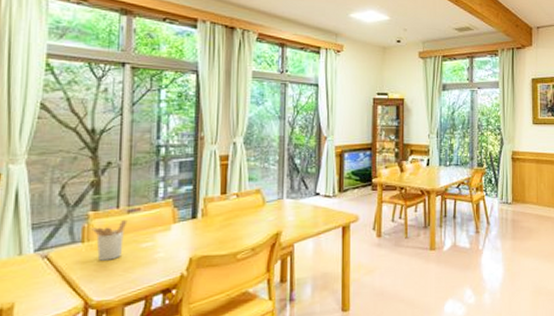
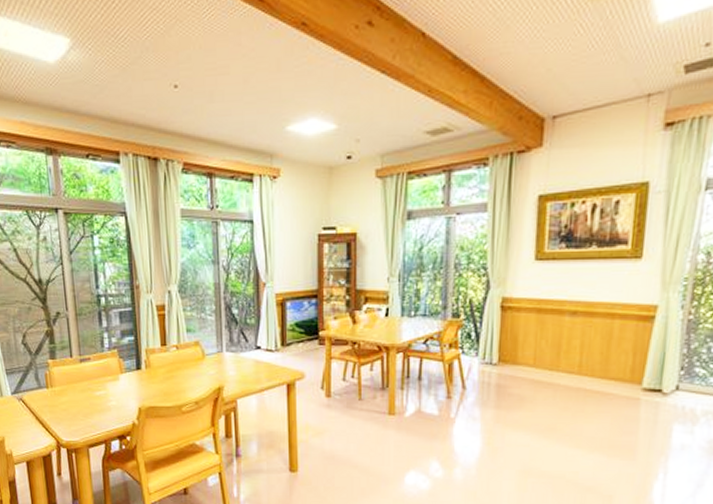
utensil holder: present [92,219,128,261] -> none [53,368,81,406]

